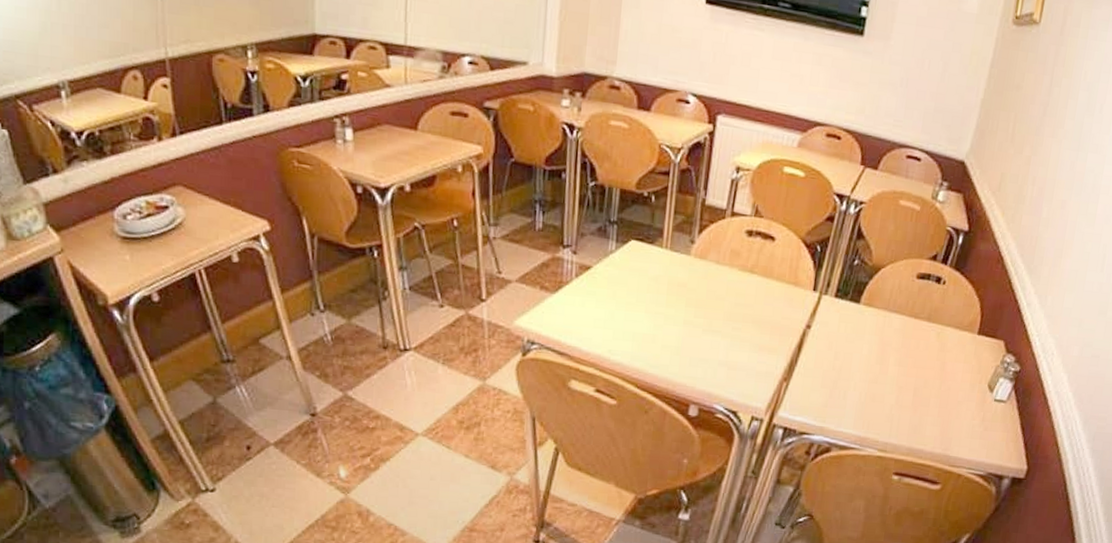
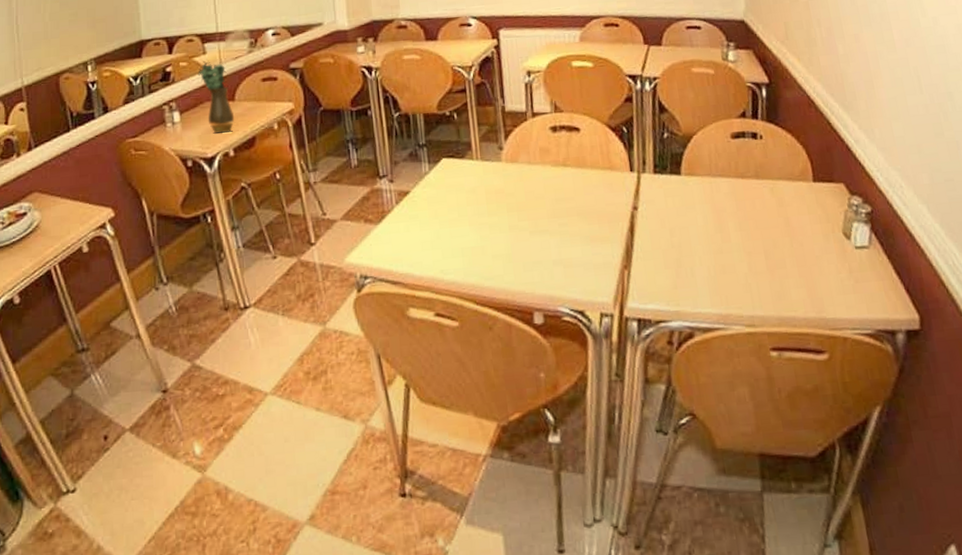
vase: none [378,76,415,165] -> present [198,61,235,134]

